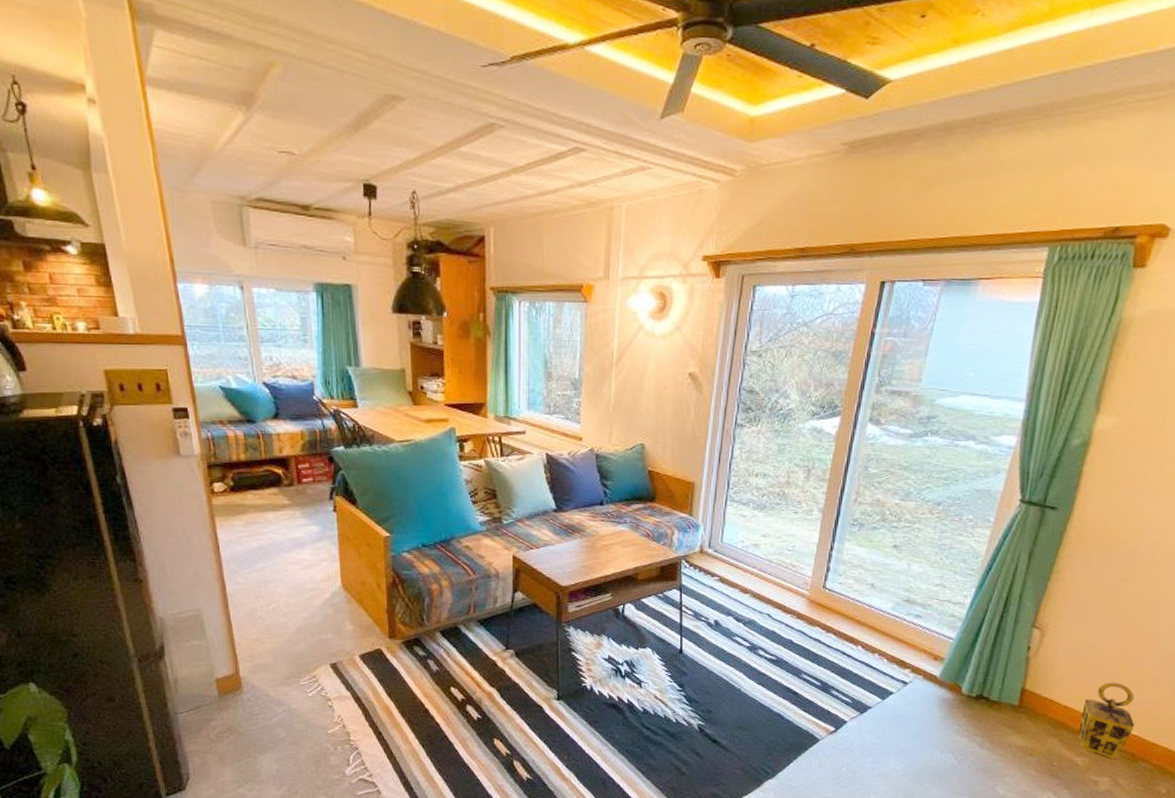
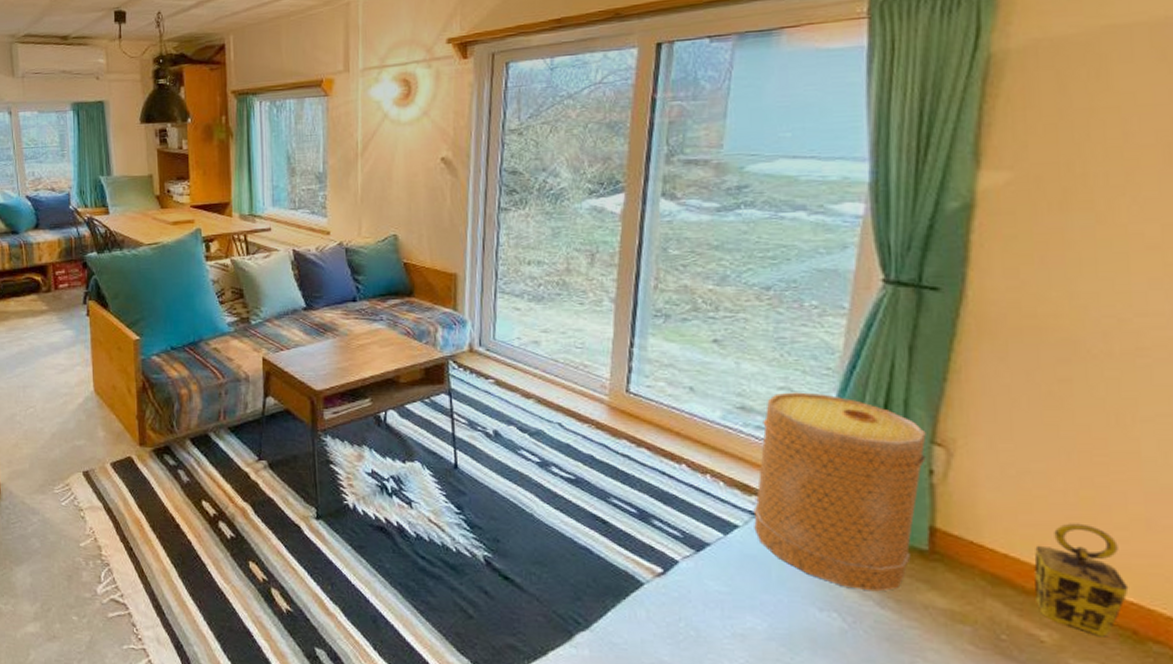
basket: none [904,588,1030,737] -> present [753,392,926,592]

